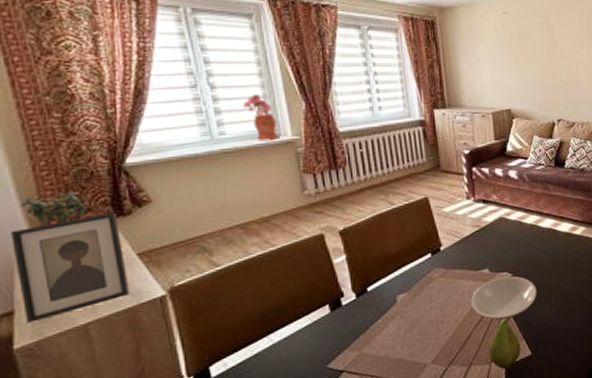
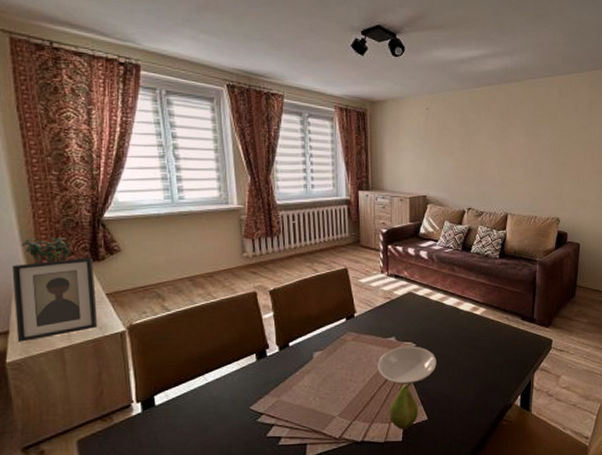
potted flower: present [242,93,278,141] -> none [199,166,226,207]

